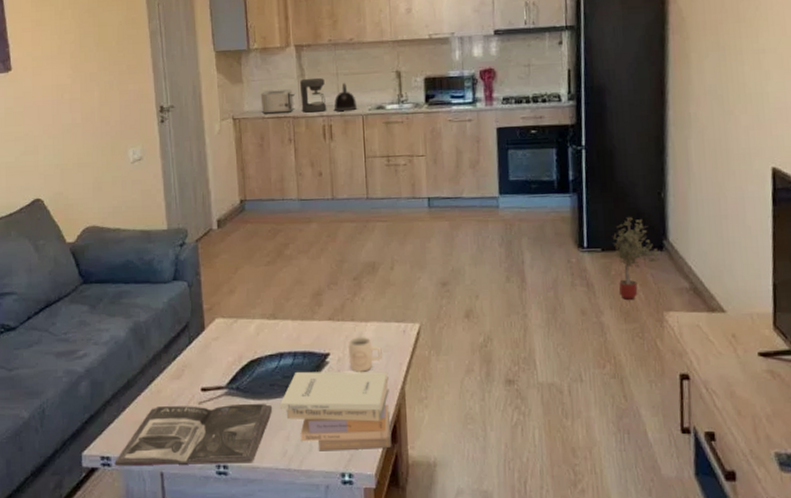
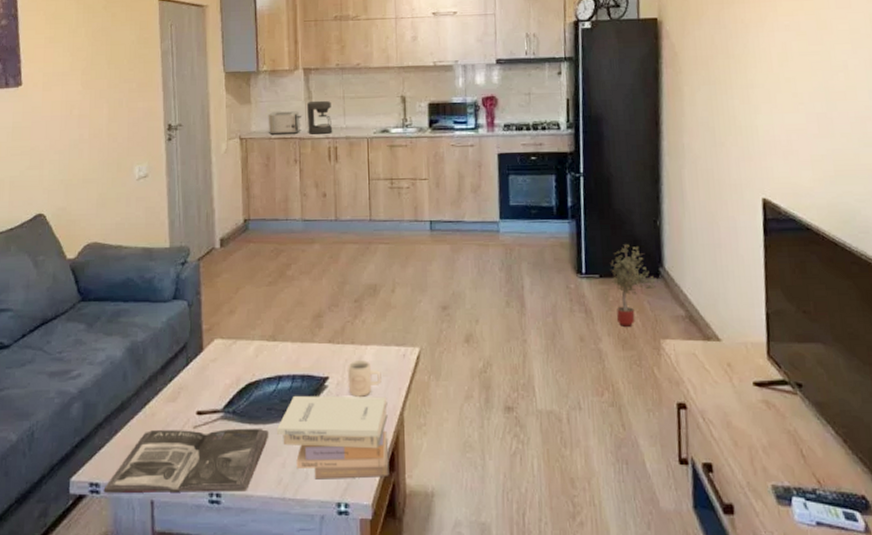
kettle: present [333,82,357,112] -> none [339,105,362,134]

